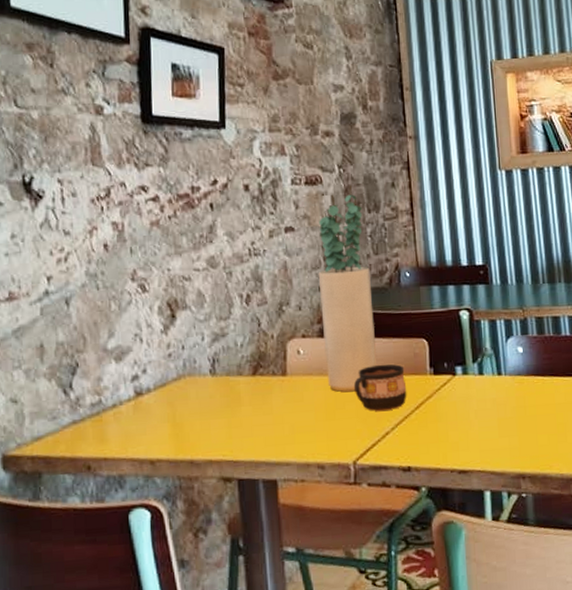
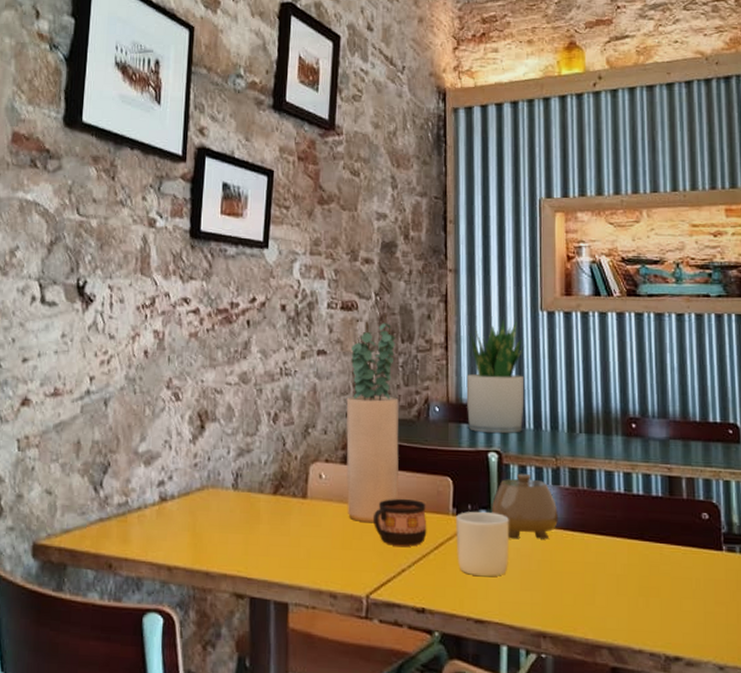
planter: none [433,181,490,293] -> present [466,319,525,434]
mug: none [434,367,486,430] -> present [456,511,509,577]
sugar bowl: none [466,327,530,390] -> present [492,473,559,539]

